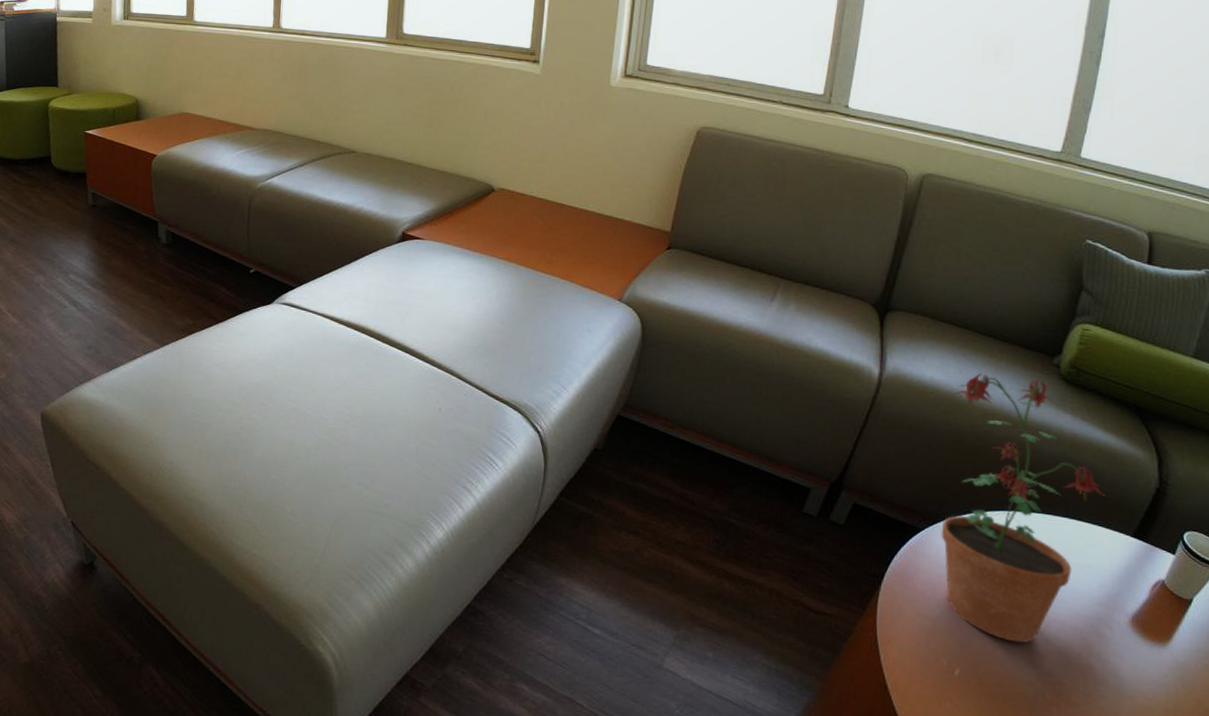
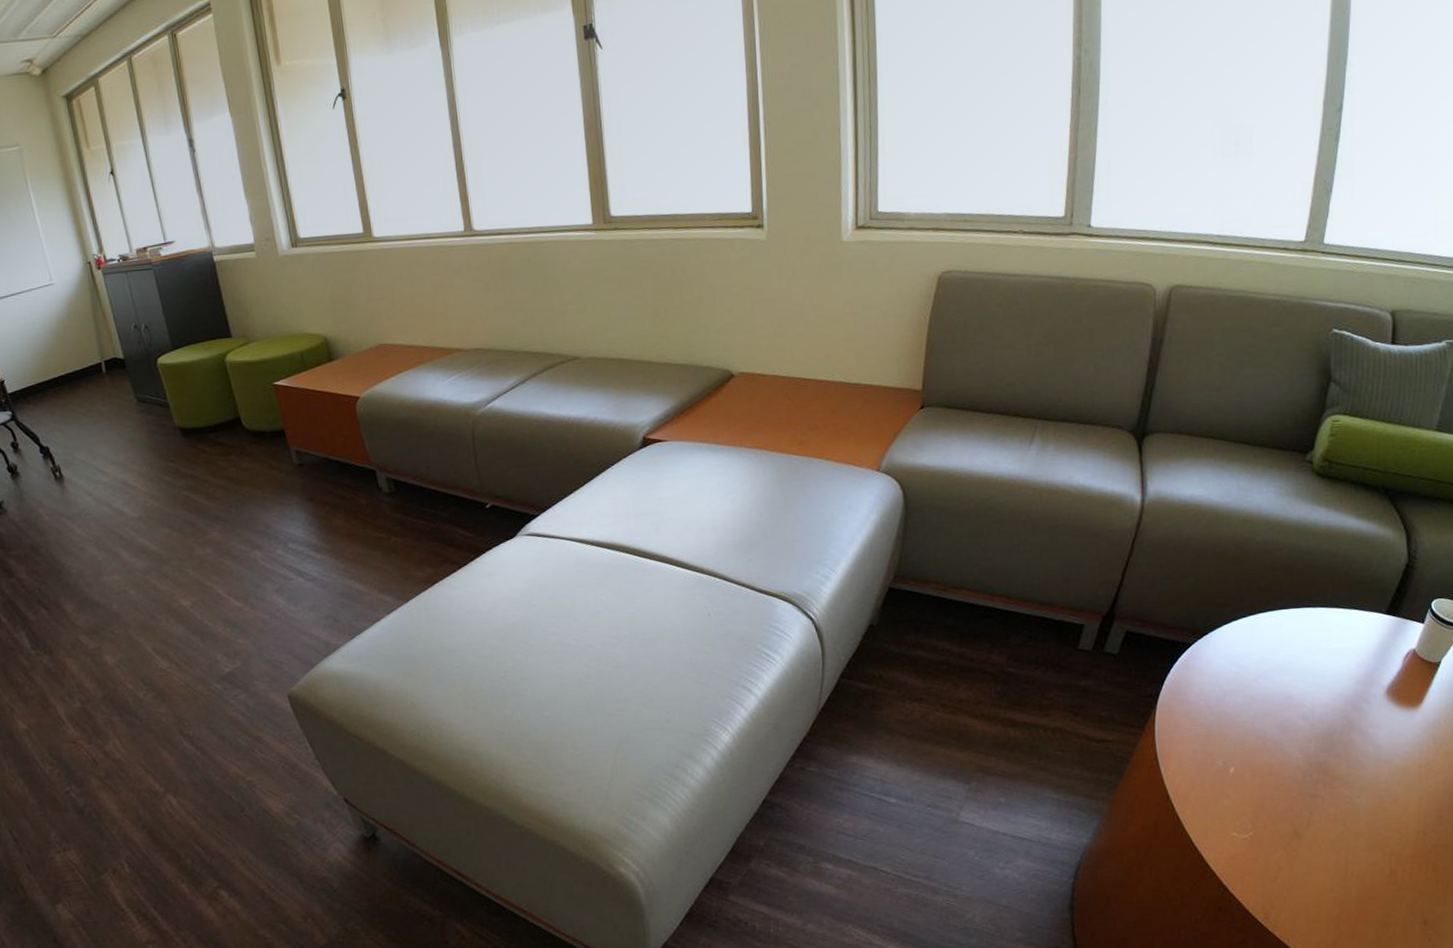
potted plant: present [941,373,1104,643] -> none [1210,479,1359,733]

